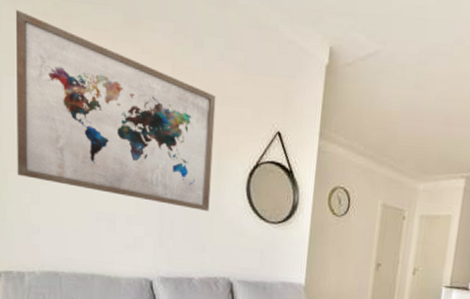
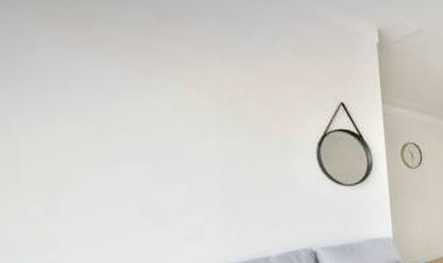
wall art: present [15,10,216,211] -> none [13,13,279,187]

